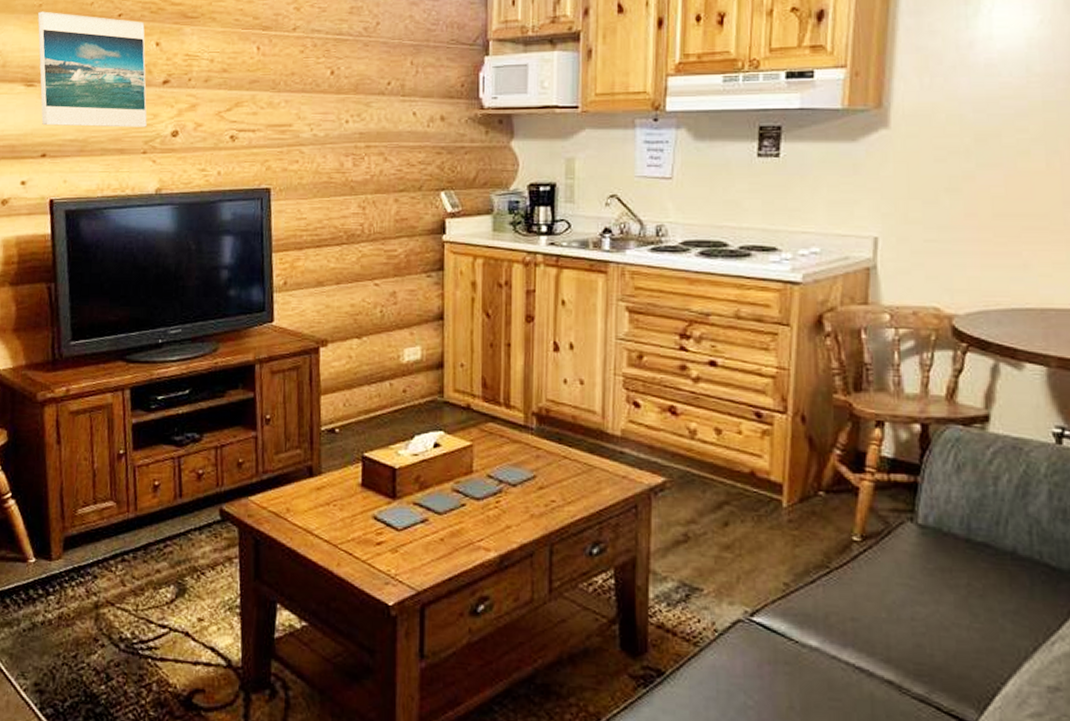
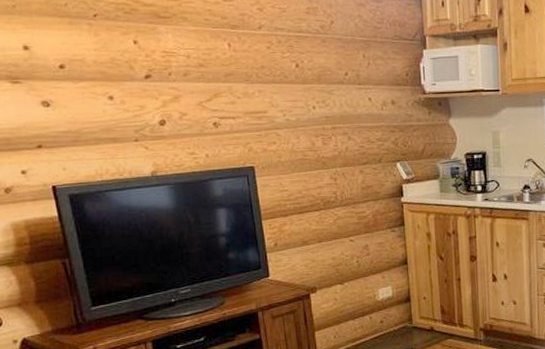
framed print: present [37,11,147,128] -> none [12,12,135,119]

